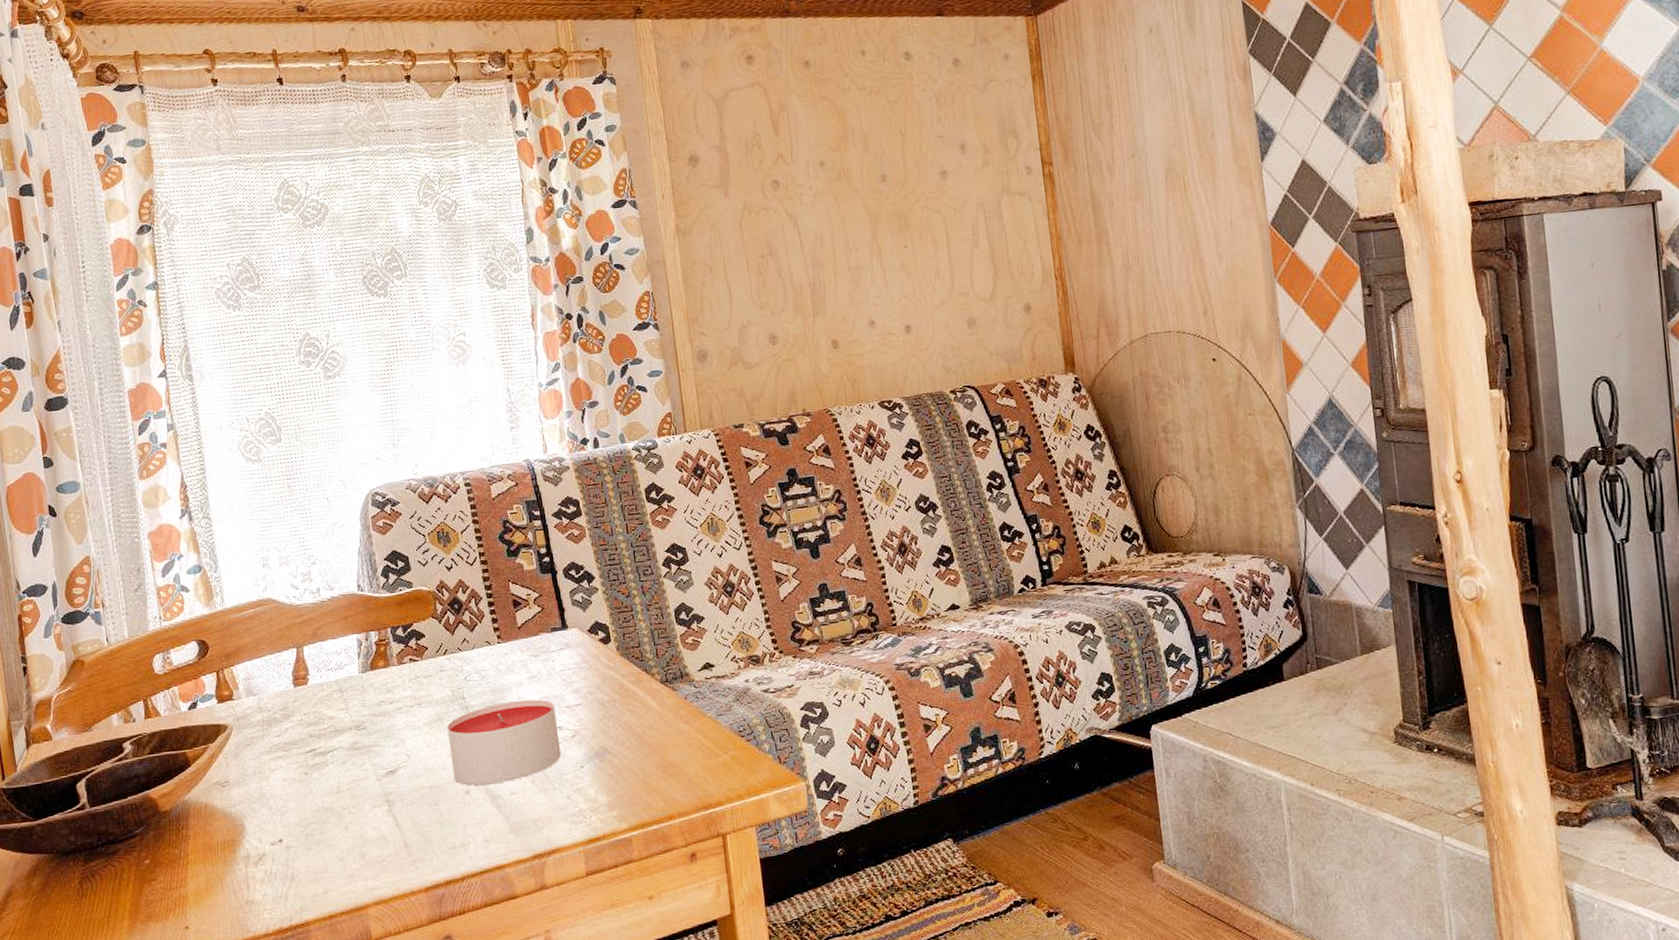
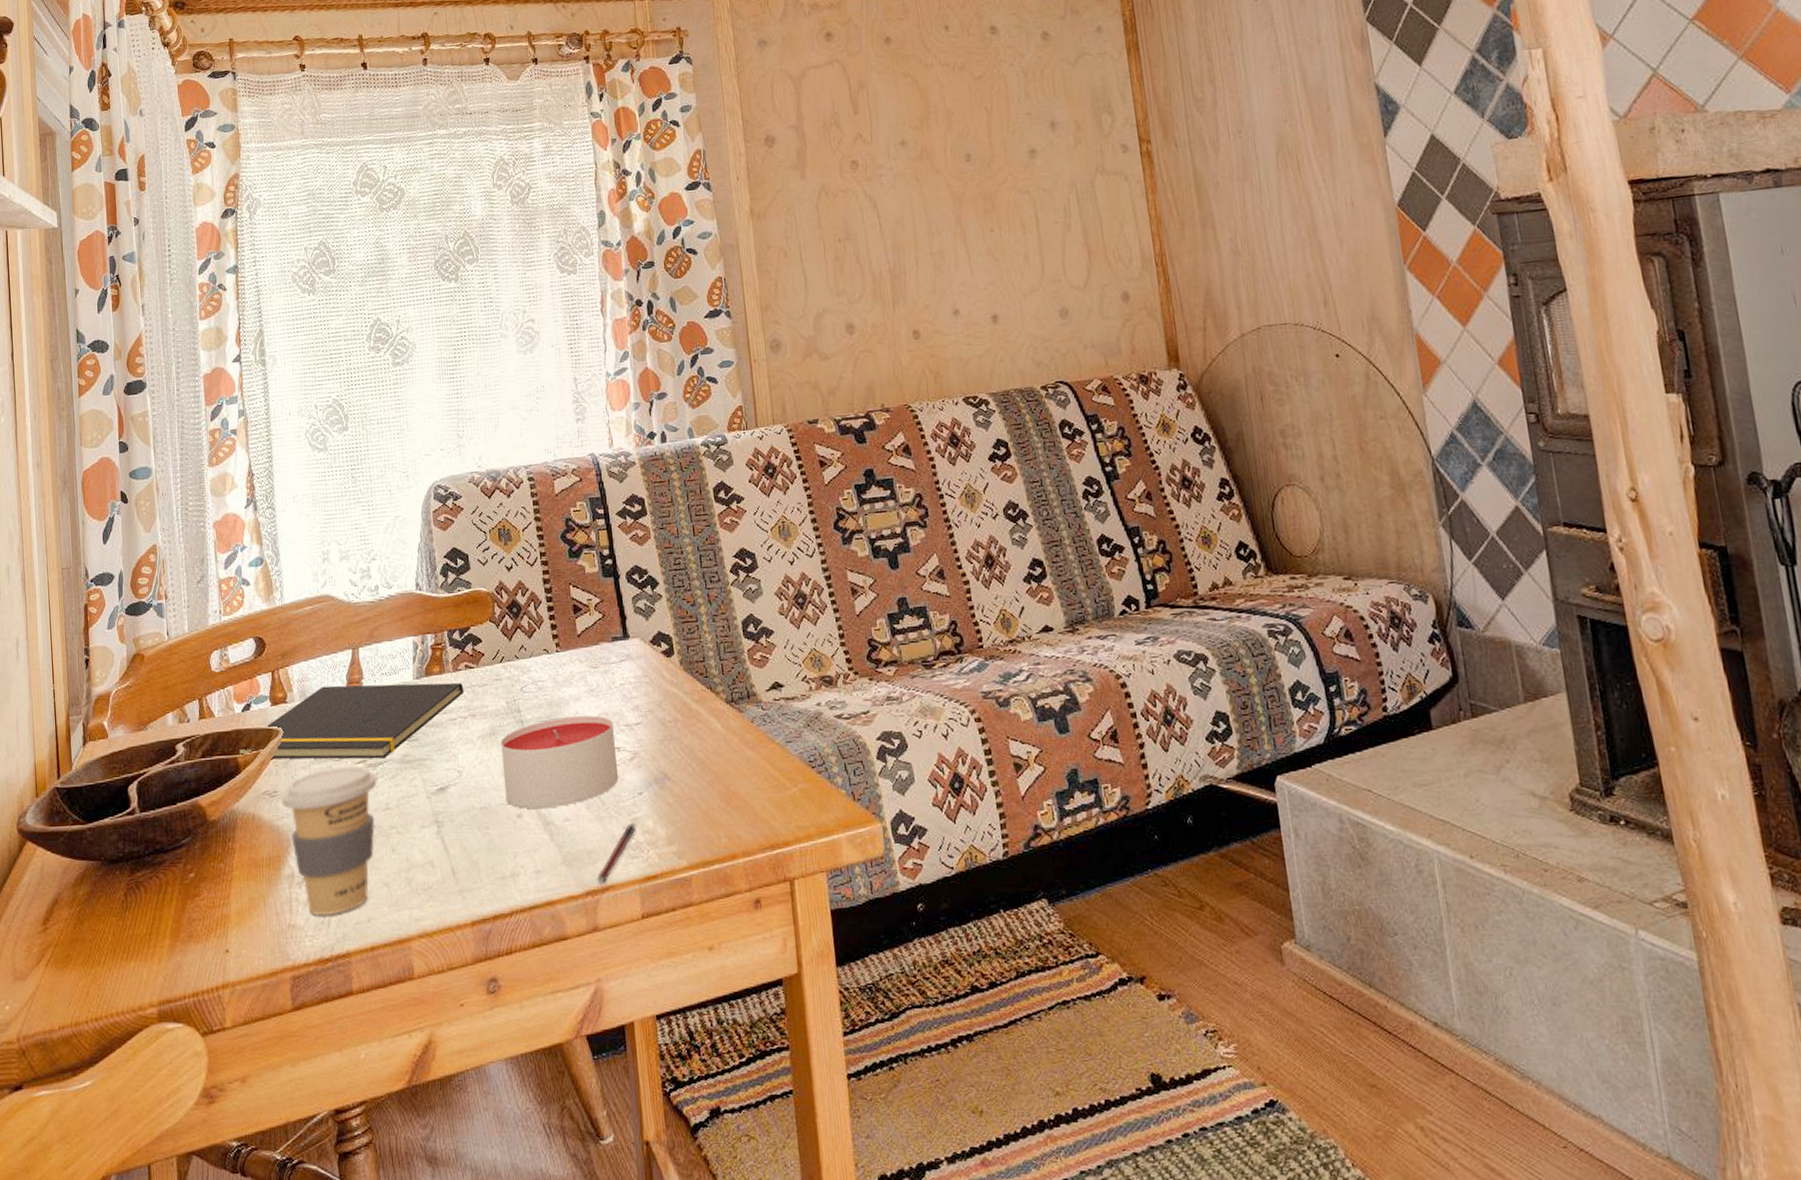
notepad: none [187,674,410,753] -> present [238,682,465,760]
coffee cup: none [232,754,328,892] -> present [281,765,377,917]
pen: none [543,792,579,849] -> present [596,822,636,885]

